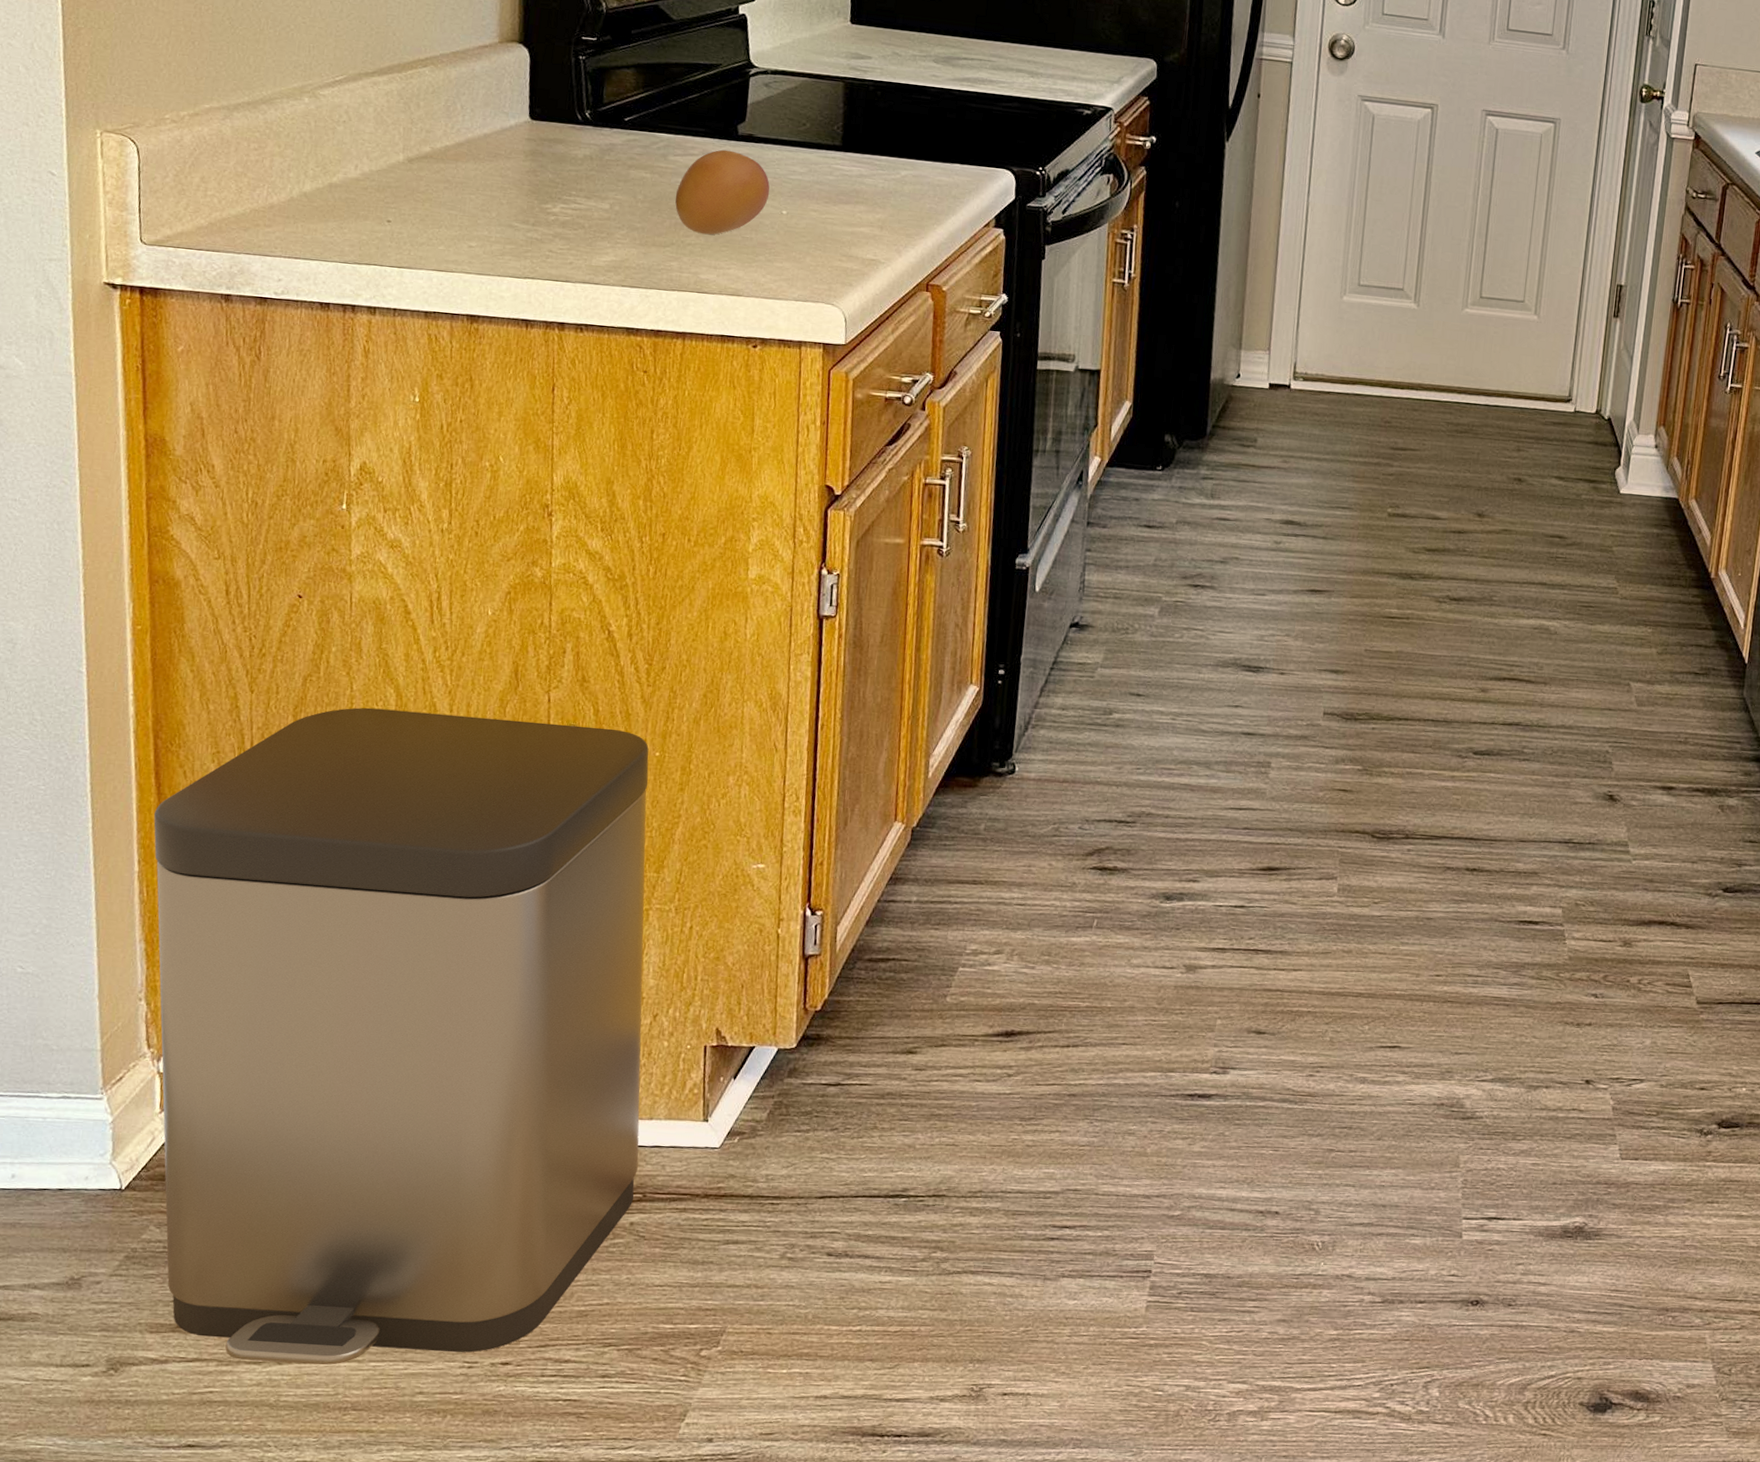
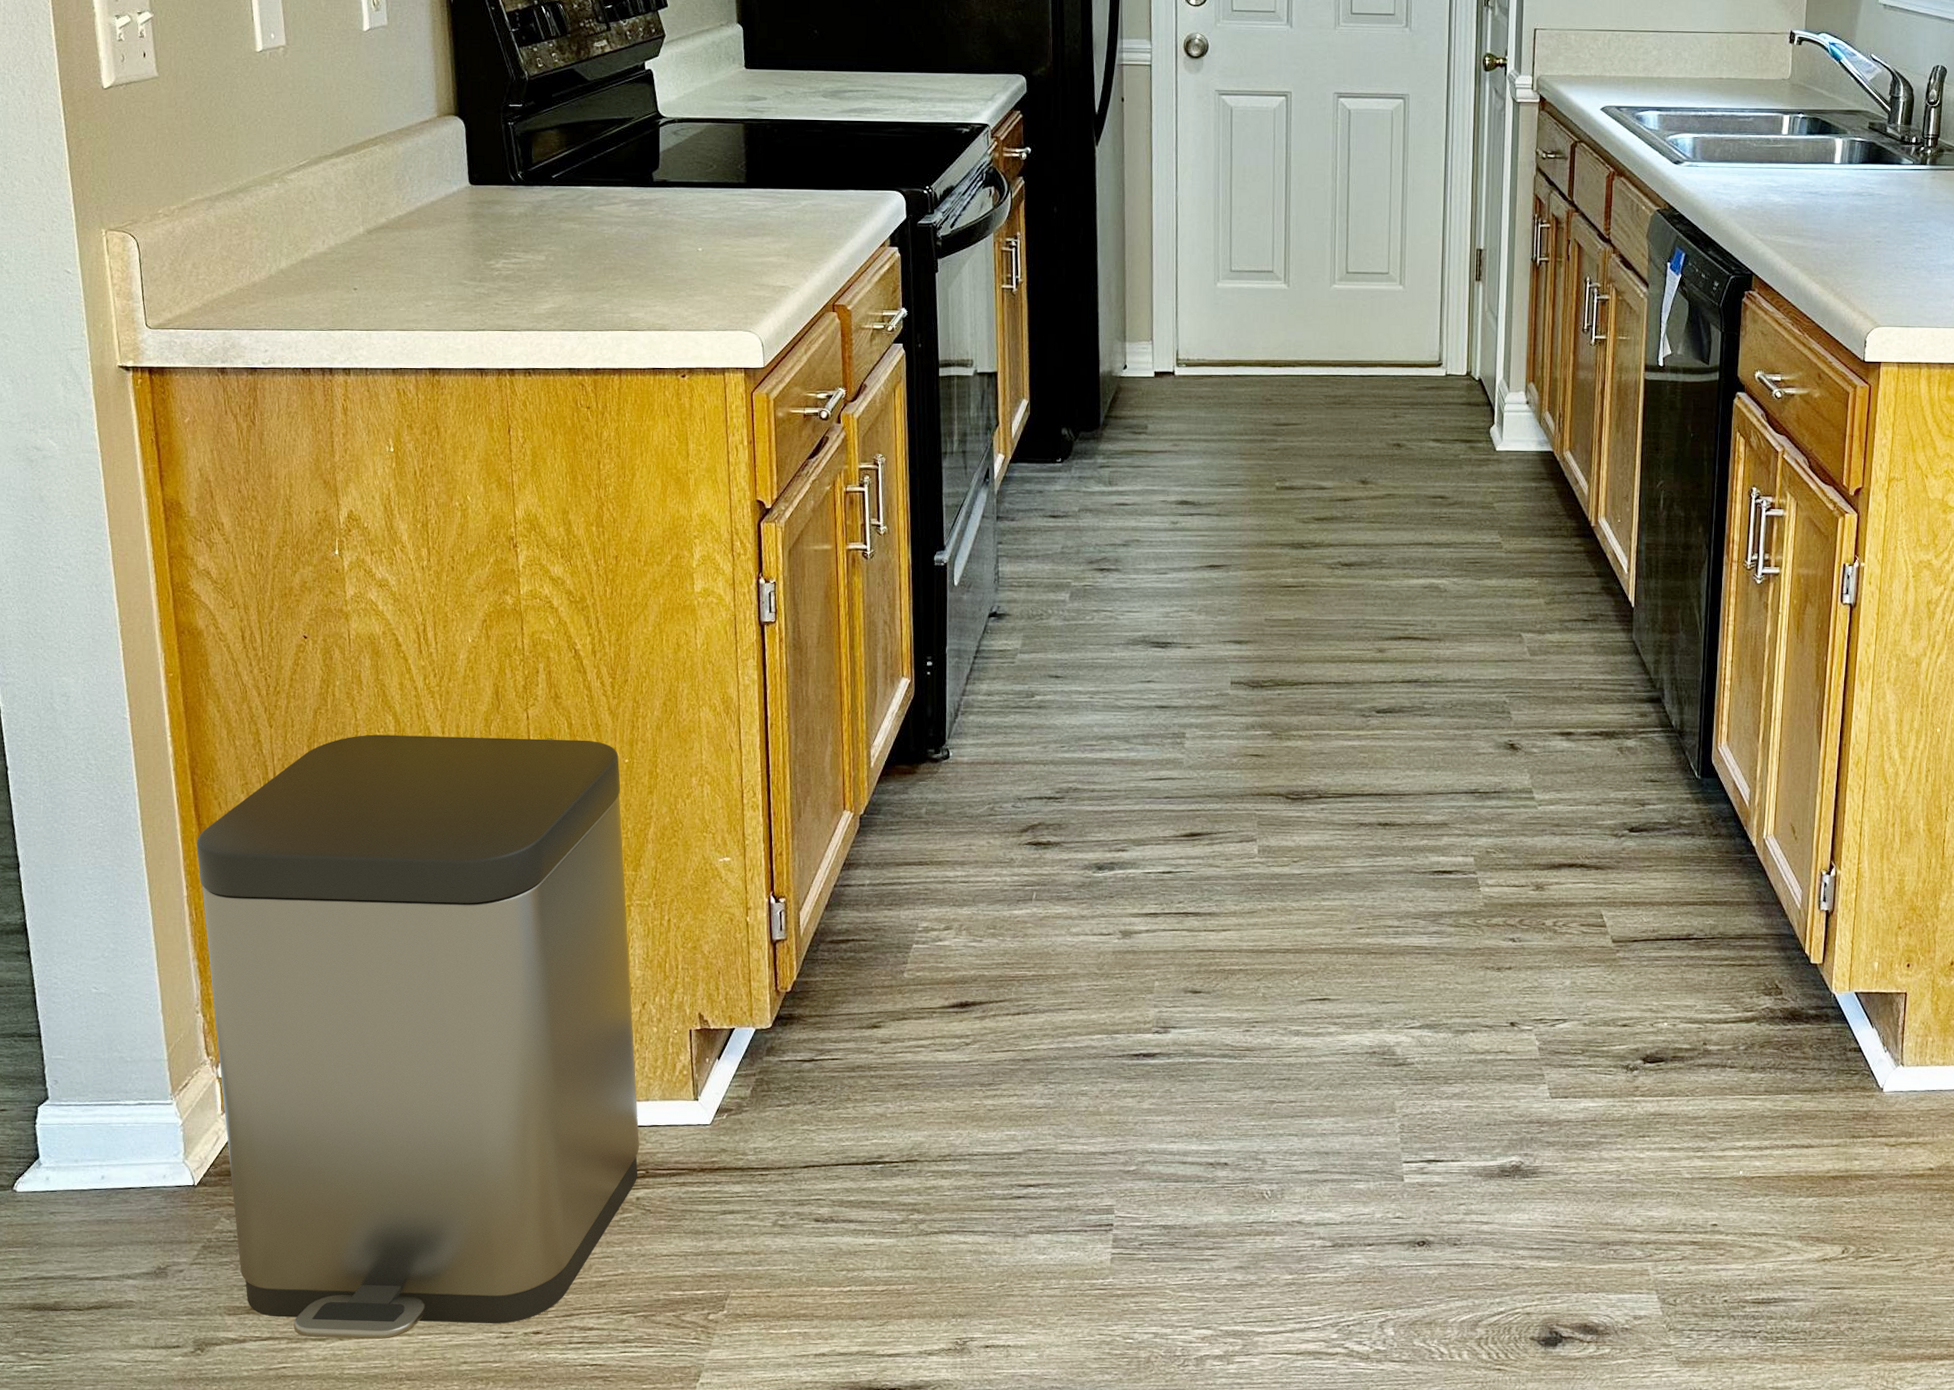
fruit: present [675,149,770,235] -> none [602,196,686,277]

